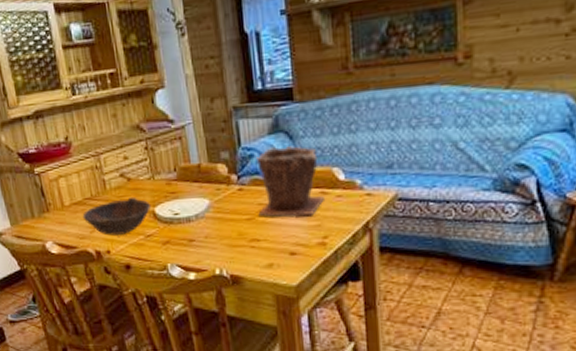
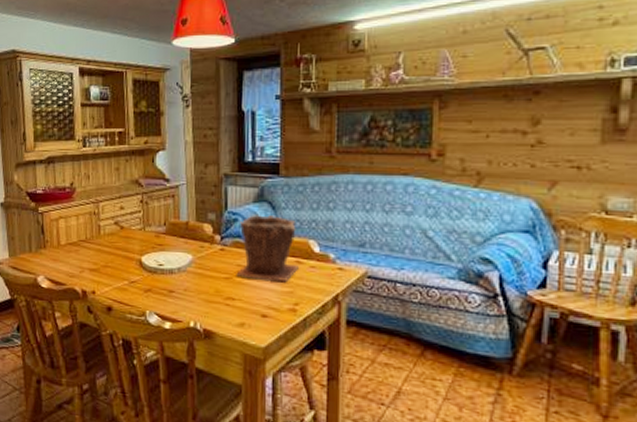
bowl: present [82,197,152,236] -> none [75,244,139,278]

